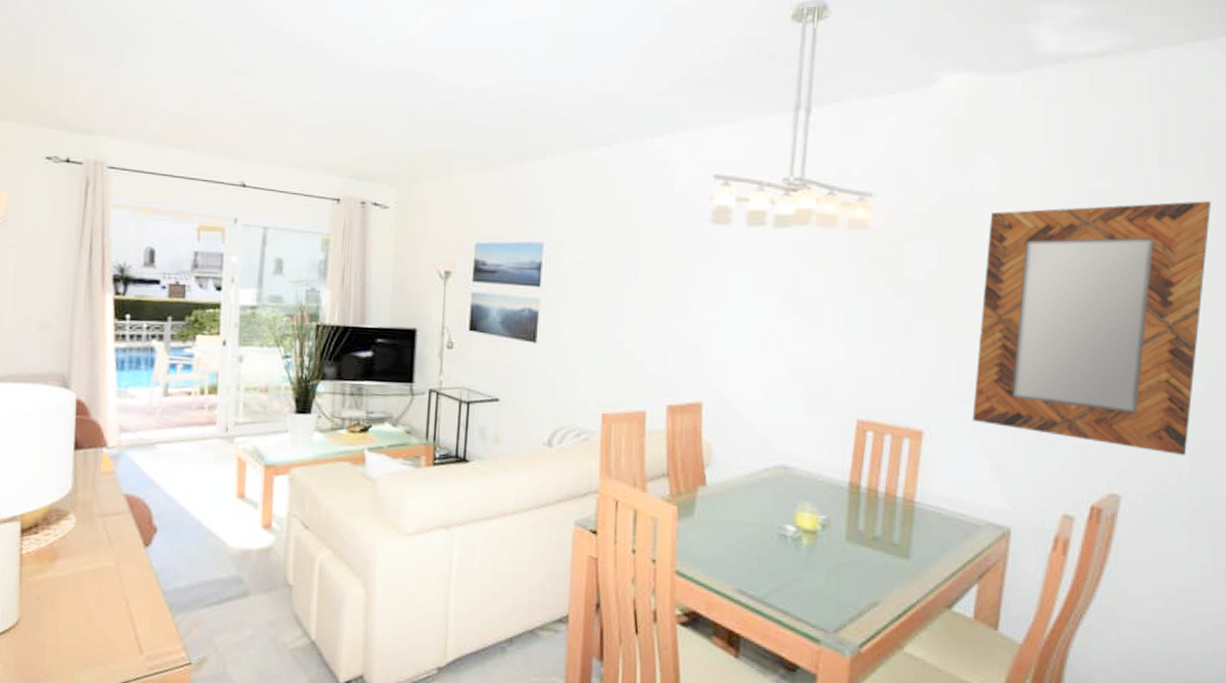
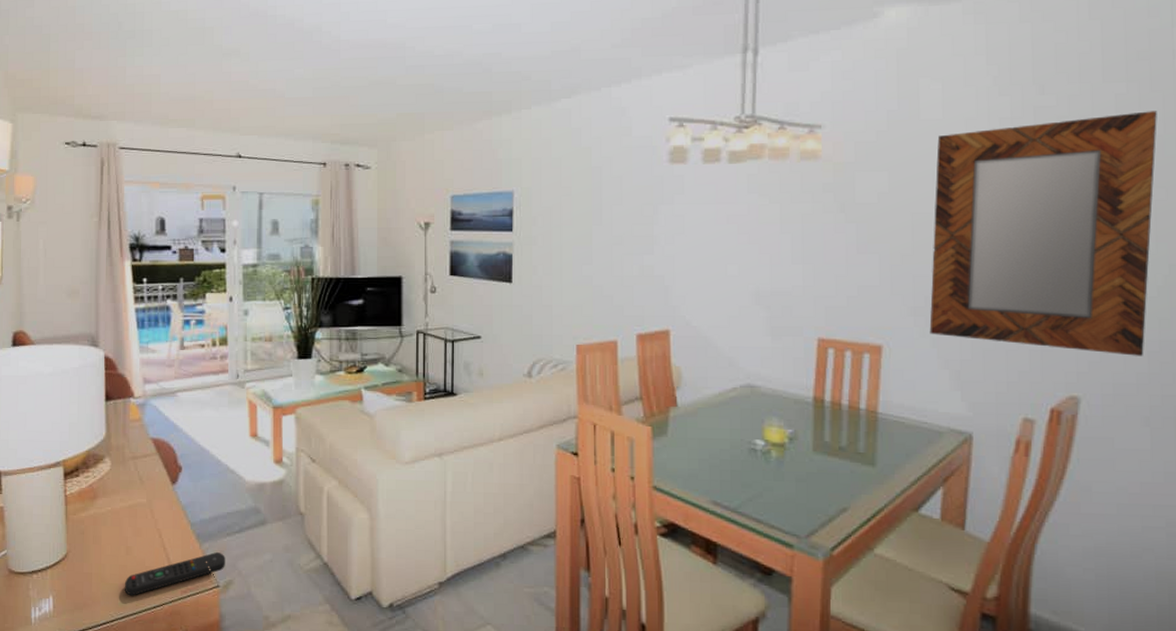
remote control: none [82,625,201,671] -> present [124,552,225,596]

